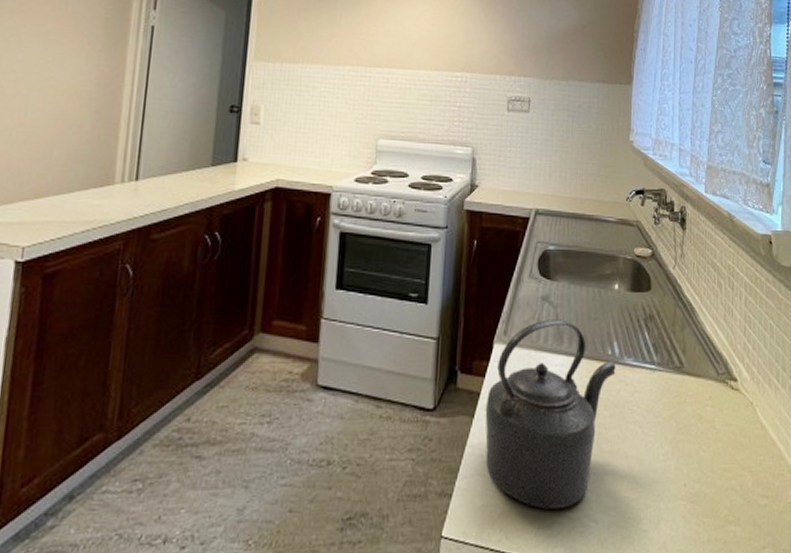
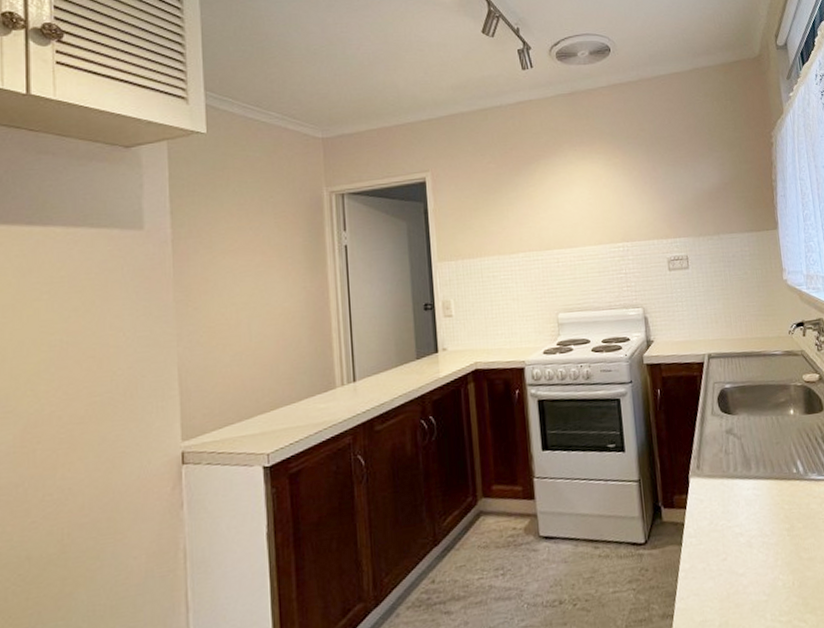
kettle: present [485,319,616,509] -> none [690,448,803,618]

